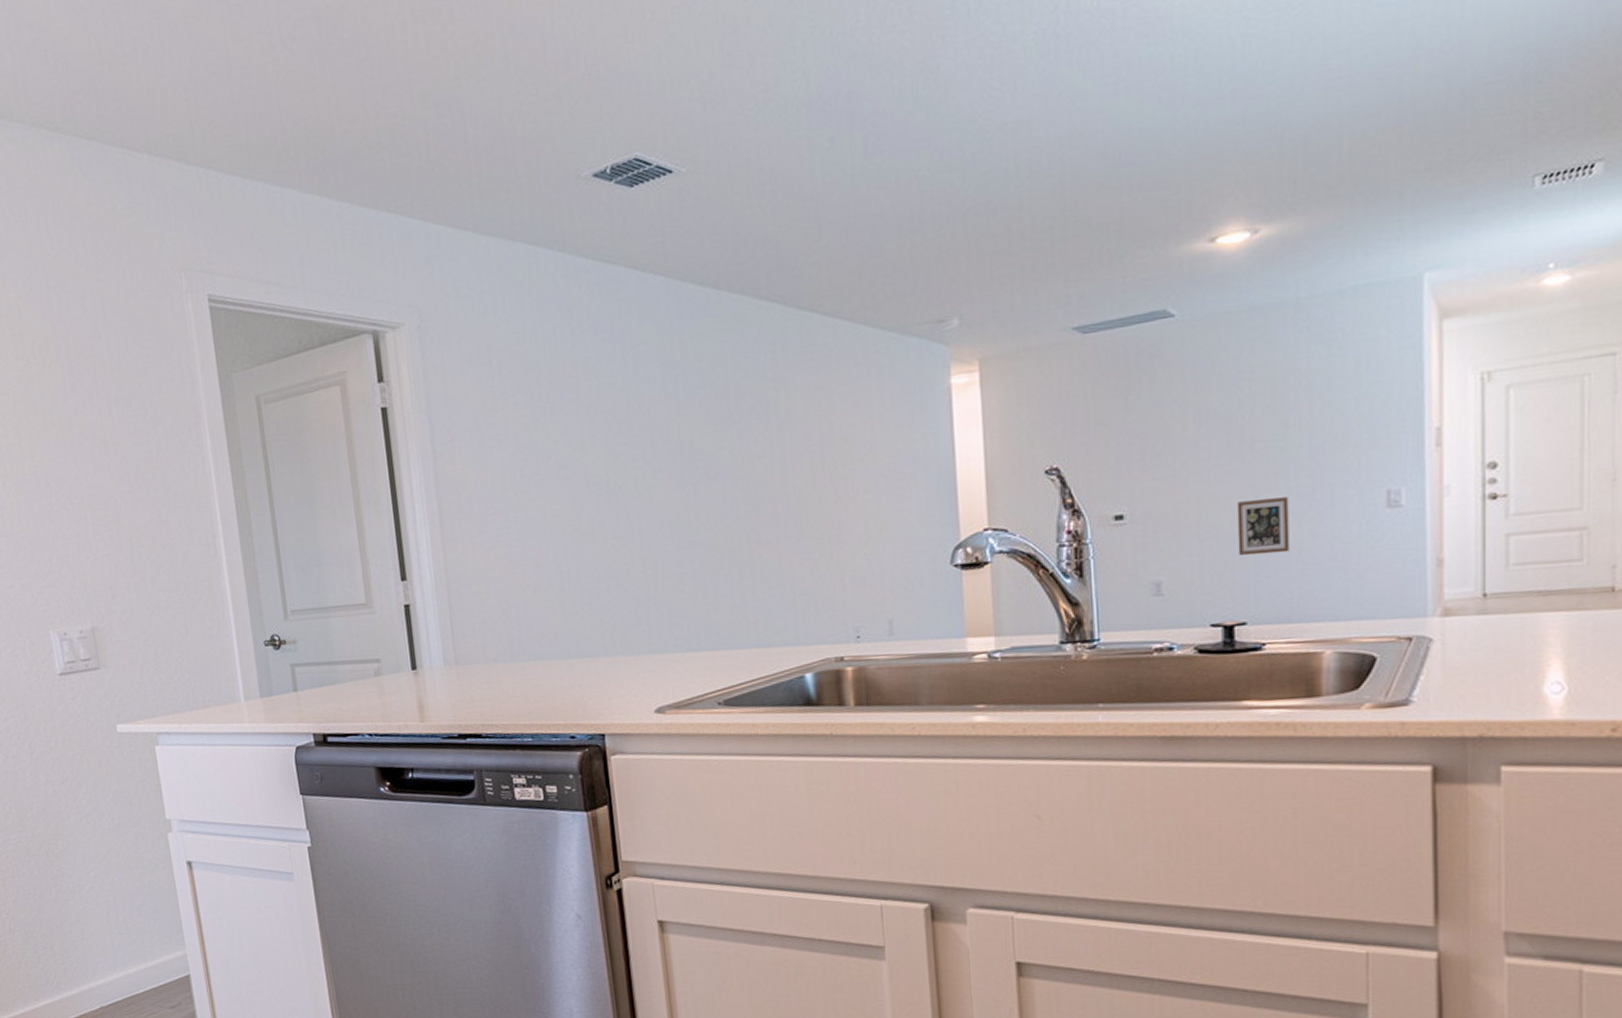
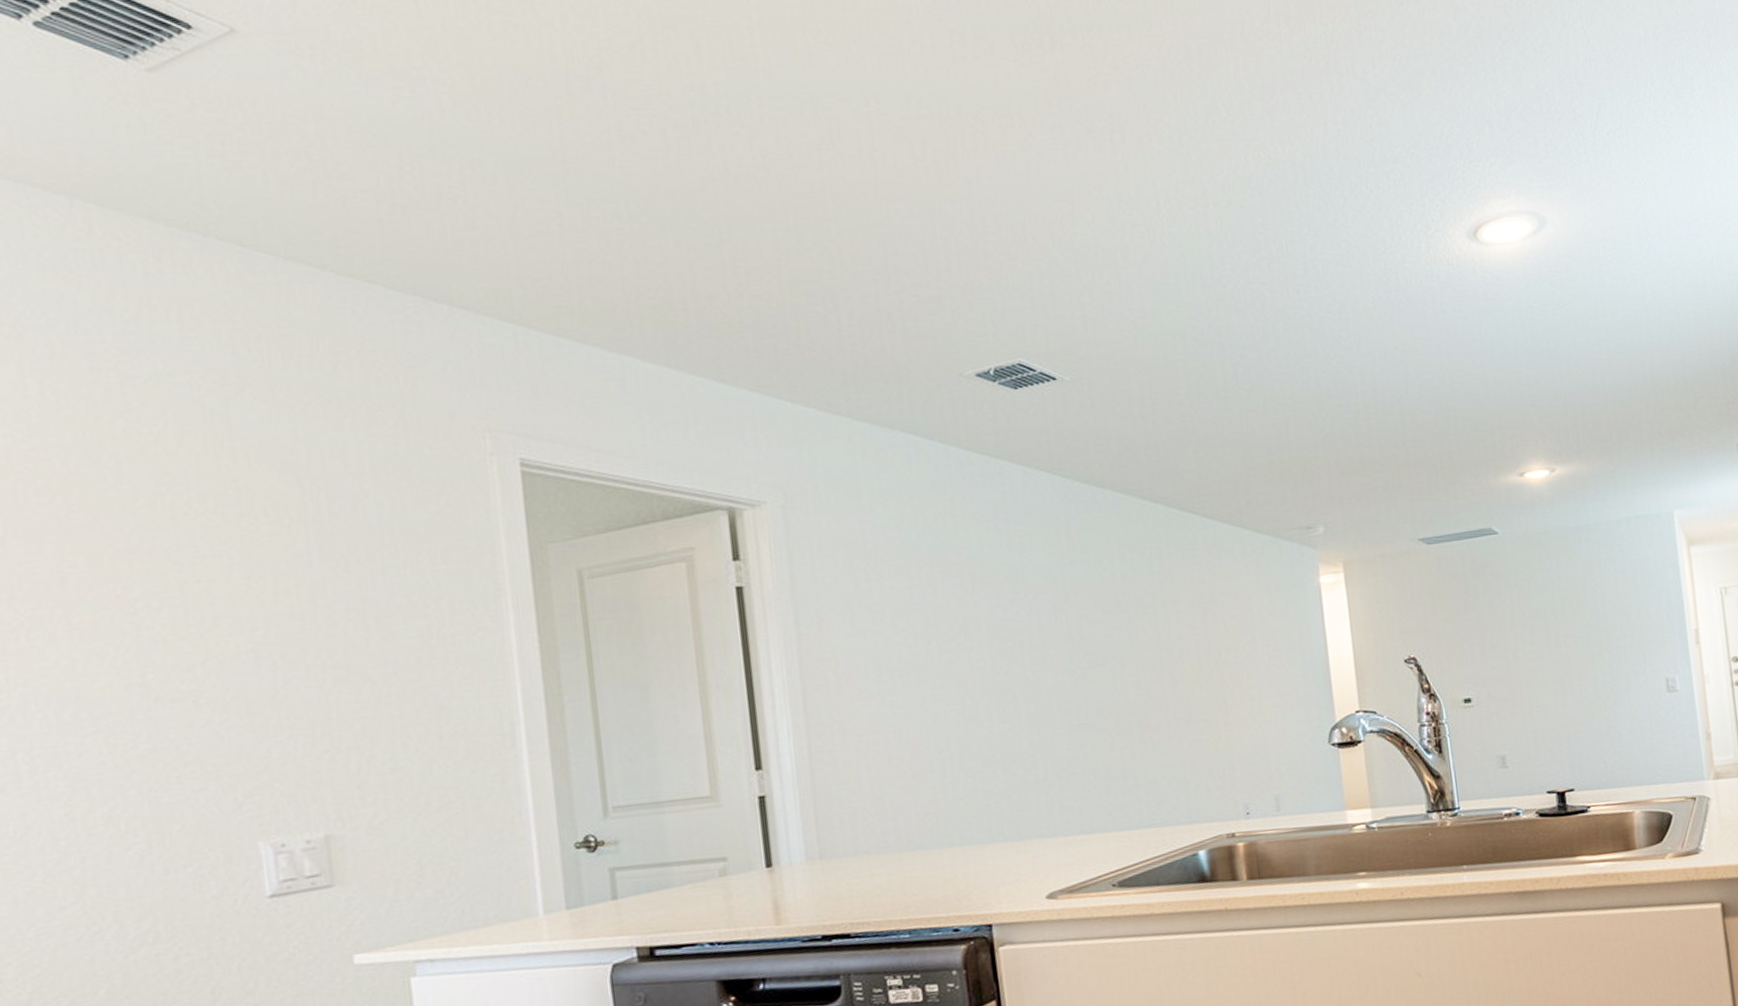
picture frame: present [1237,497,1290,556] -> none [1558,683,1601,732]

